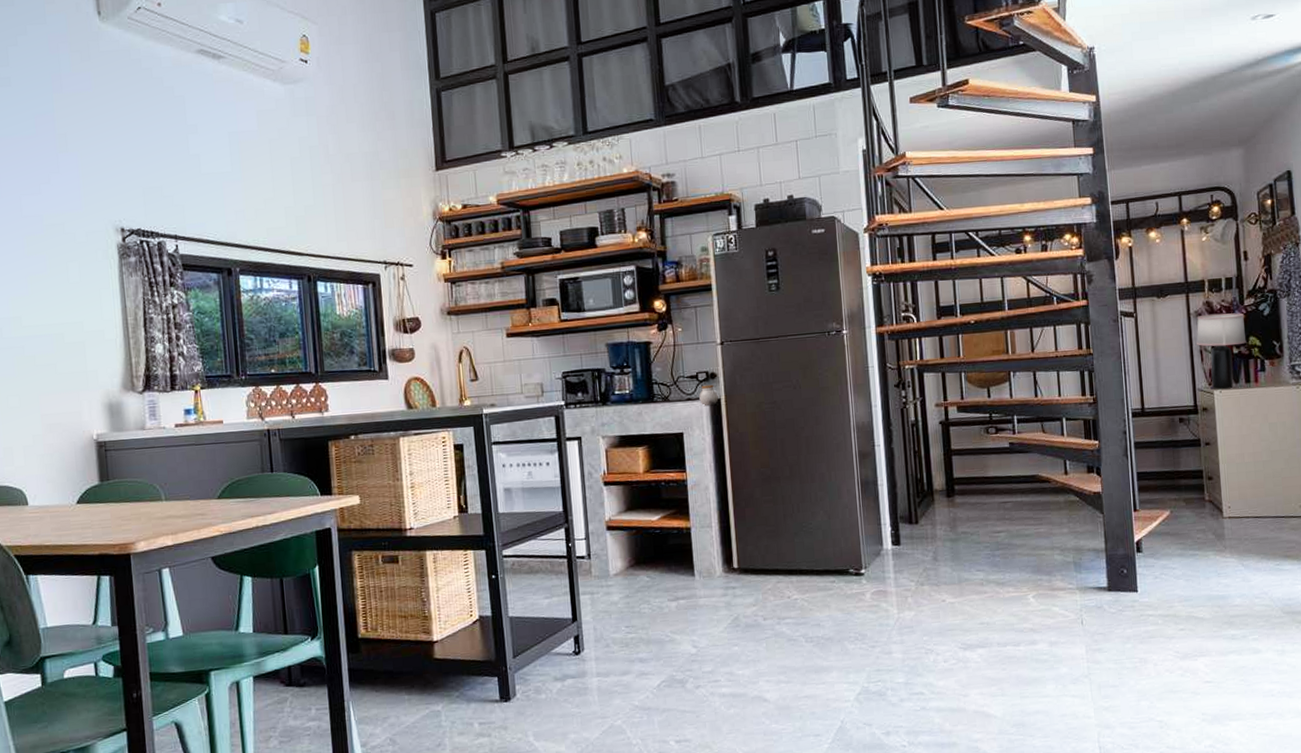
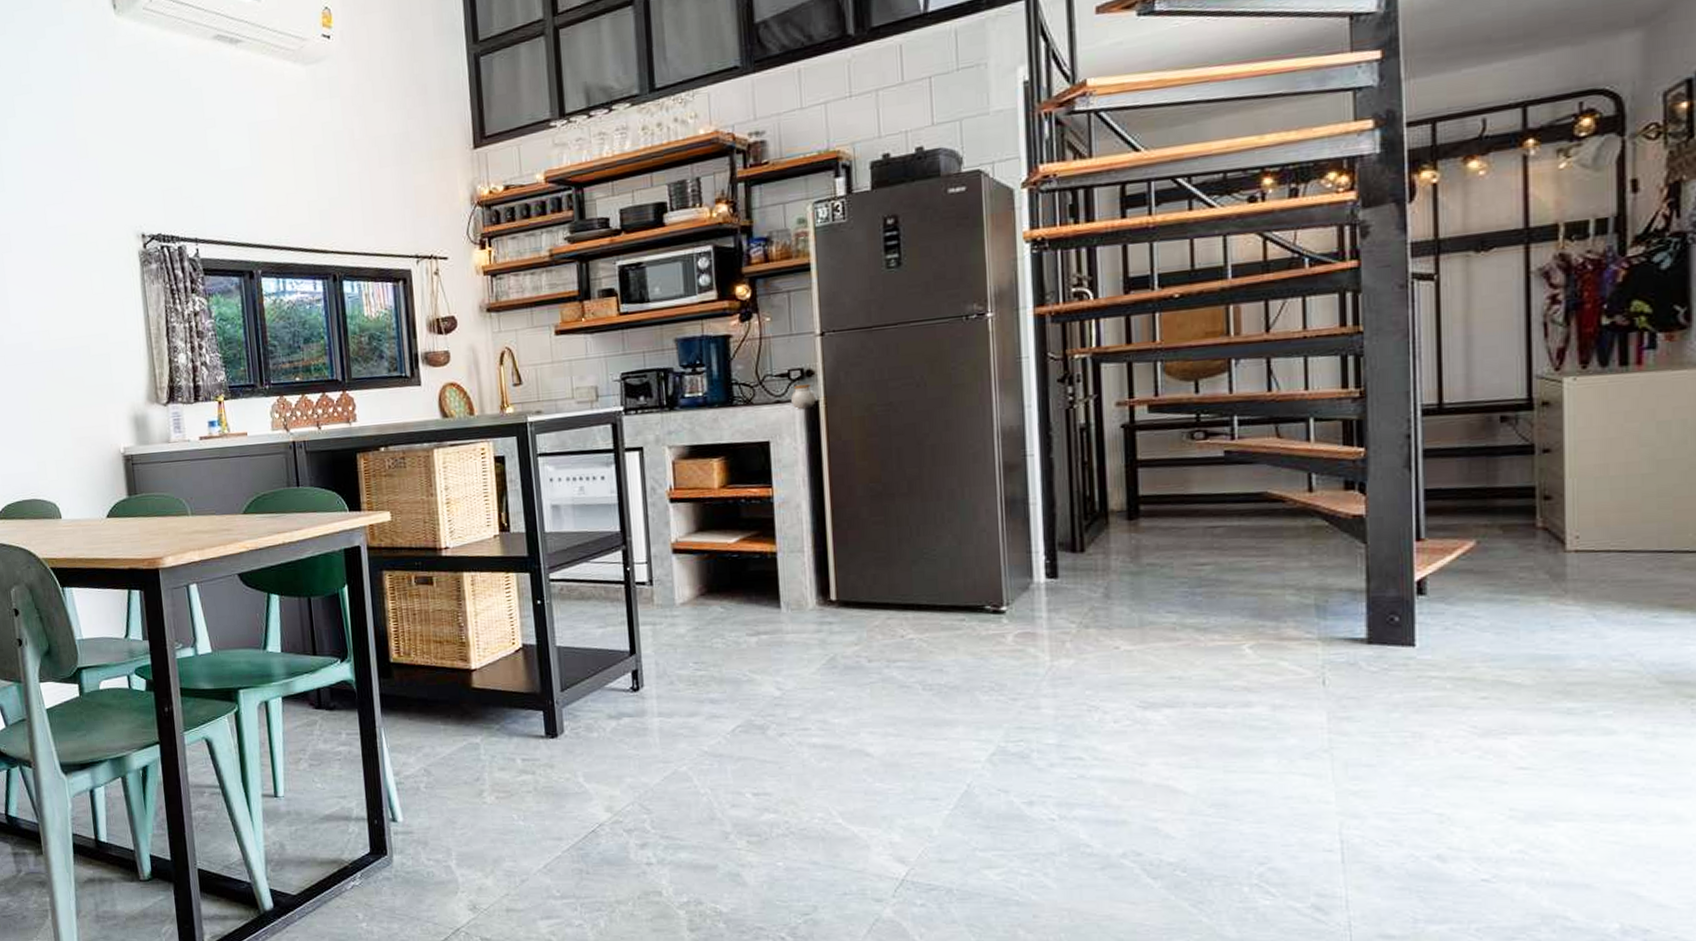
table lamp: present [1196,313,1247,390] -> none [1536,267,1627,377]

